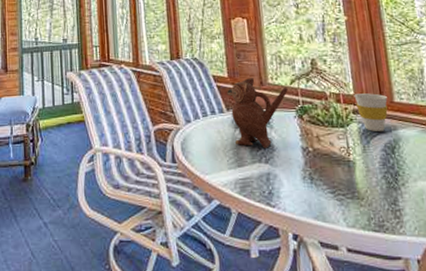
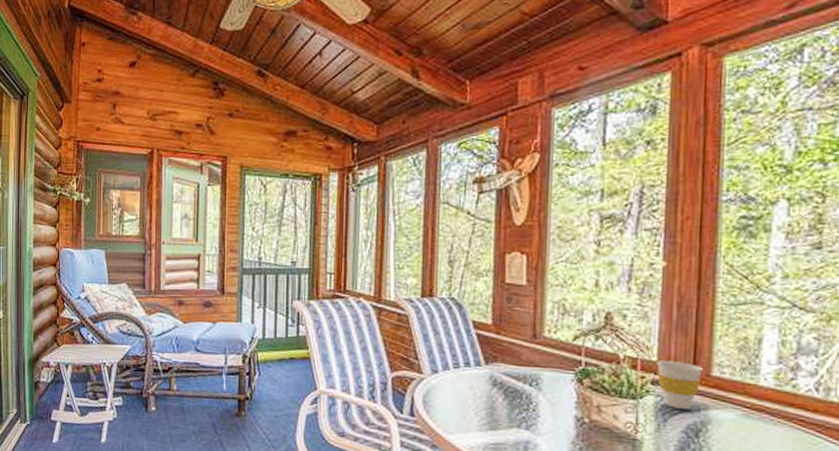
teapot: present [227,78,288,149] -> none [488,328,568,413]

